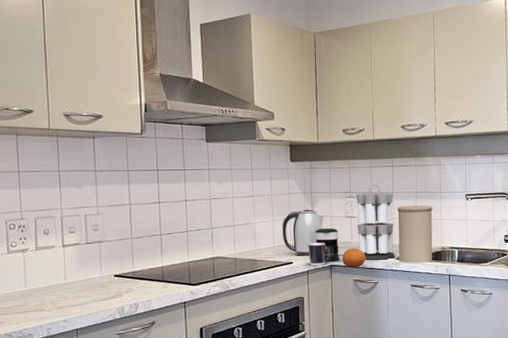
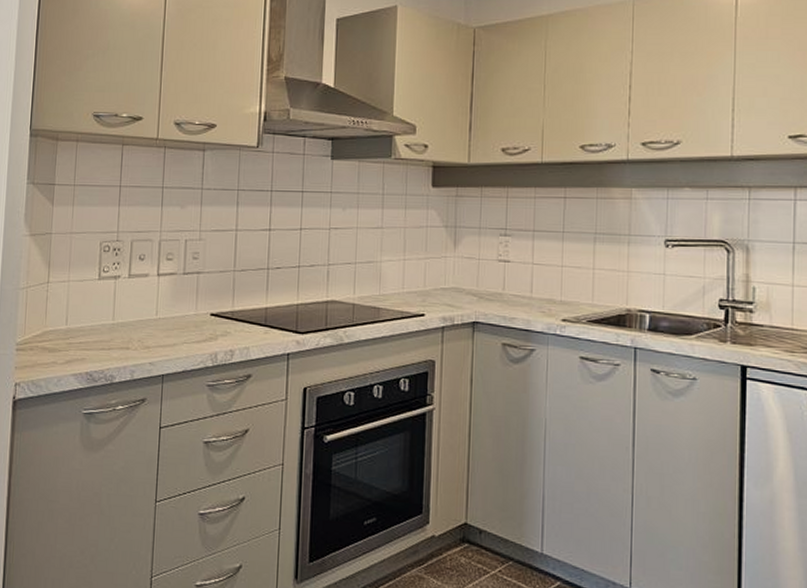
kettle: present [282,209,323,257] -> none [414,248,468,309]
mug: present [308,242,330,266] -> none [445,291,474,321]
coffee maker: present [315,227,343,263] -> none [456,273,491,319]
fruit: present [341,248,367,269] -> none [488,301,522,329]
spice rack: present [355,183,395,260] -> none [511,219,564,320]
canister: present [397,205,433,263] -> none [566,250,617,329]

